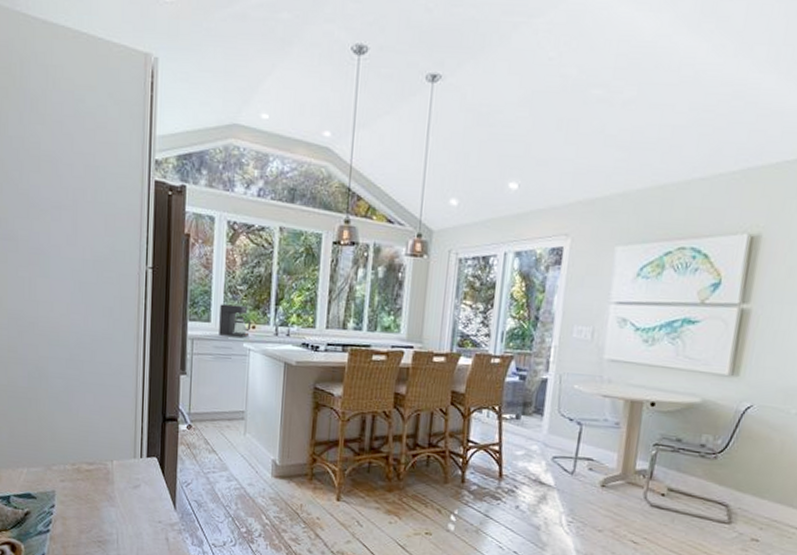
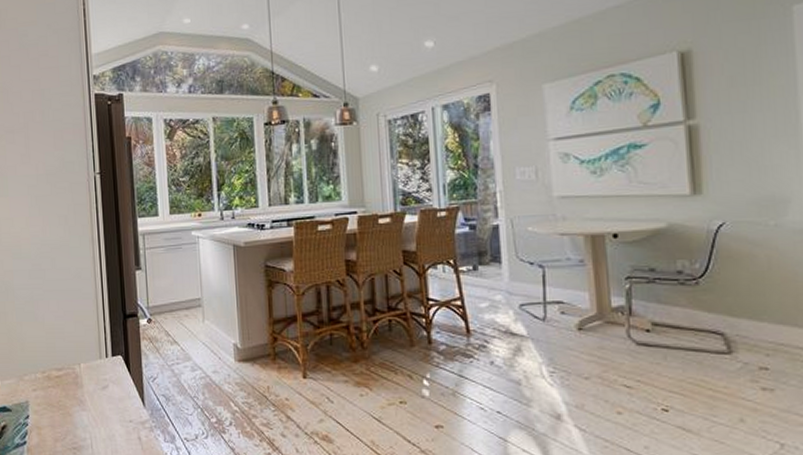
coffee maker: present [219,304,252,338] -> none [166,196,198,227]

